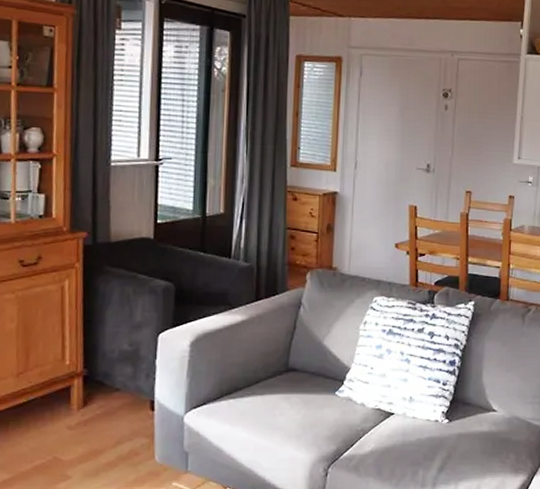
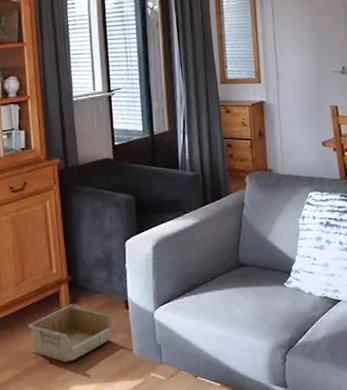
storage bin: none [27,401,132,467] -> present [28,303,112,363]

